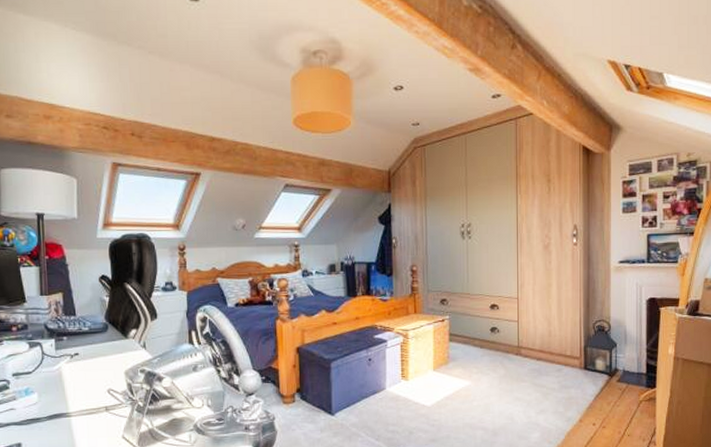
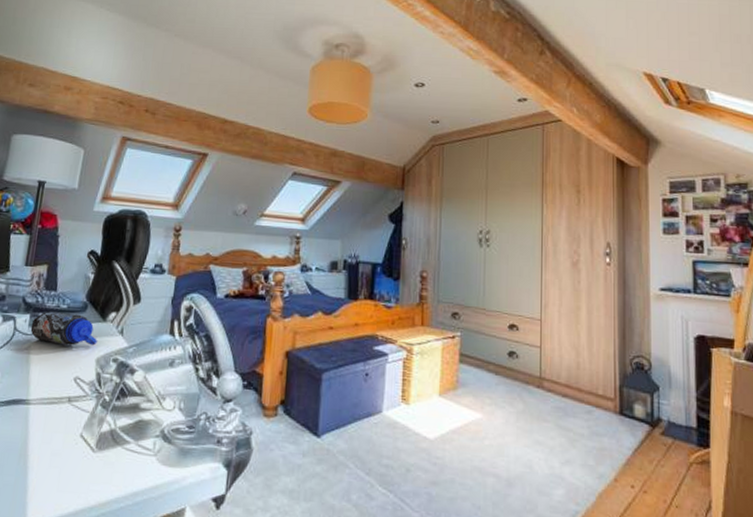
water bottle: none [57,334,123,363] -> present [30,311,97,346]

